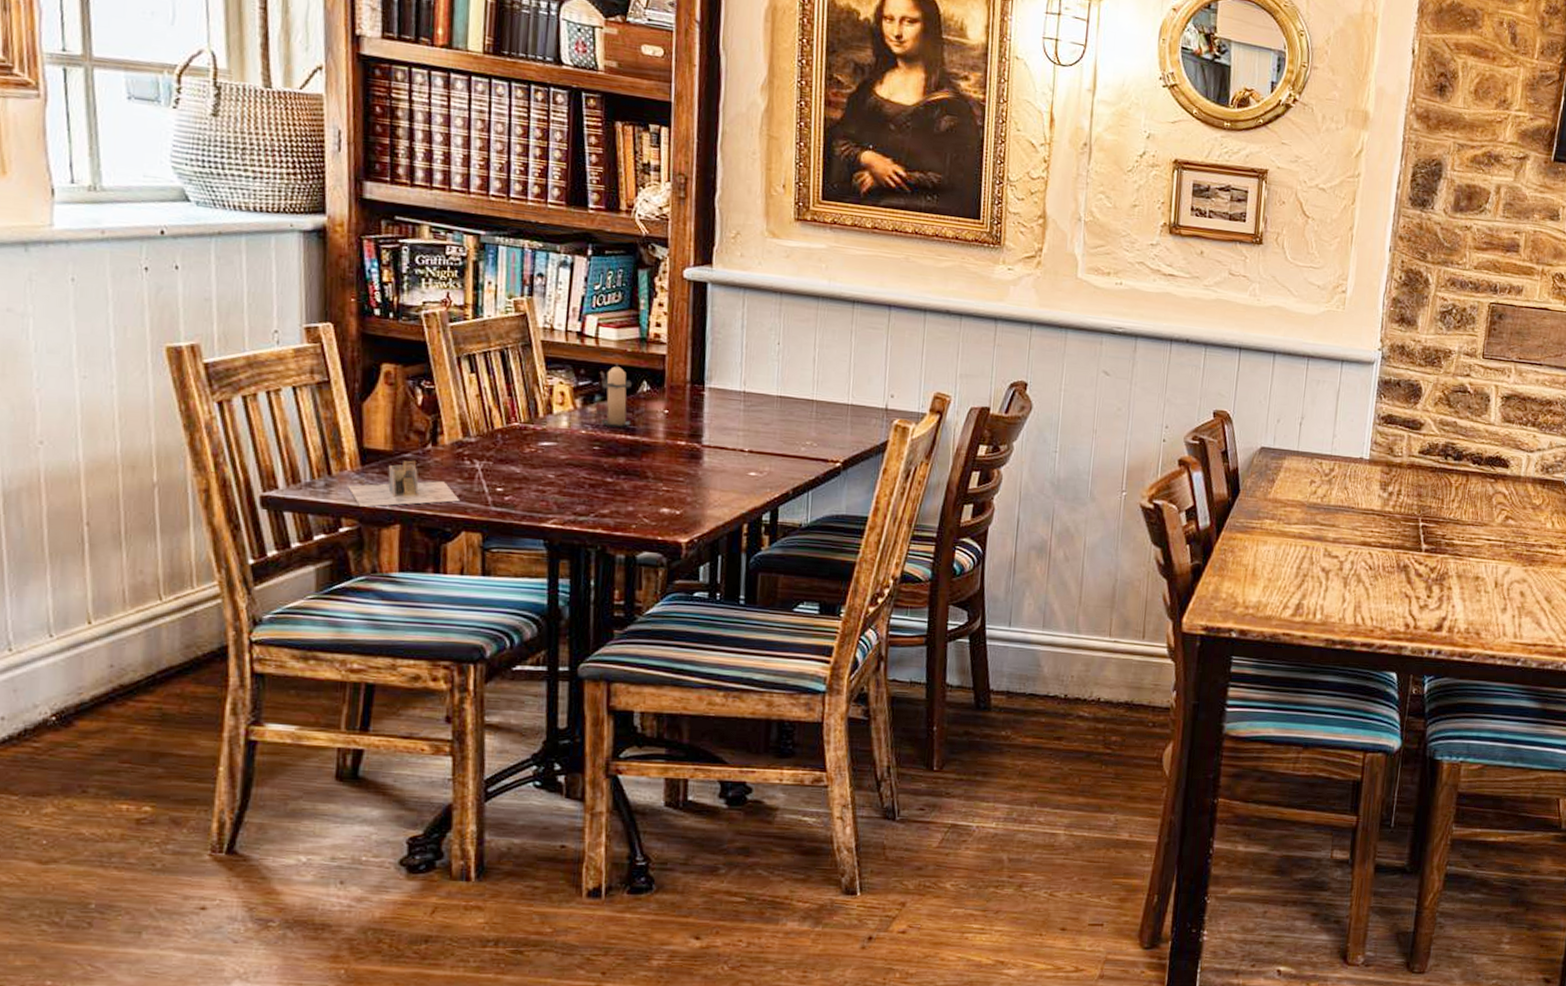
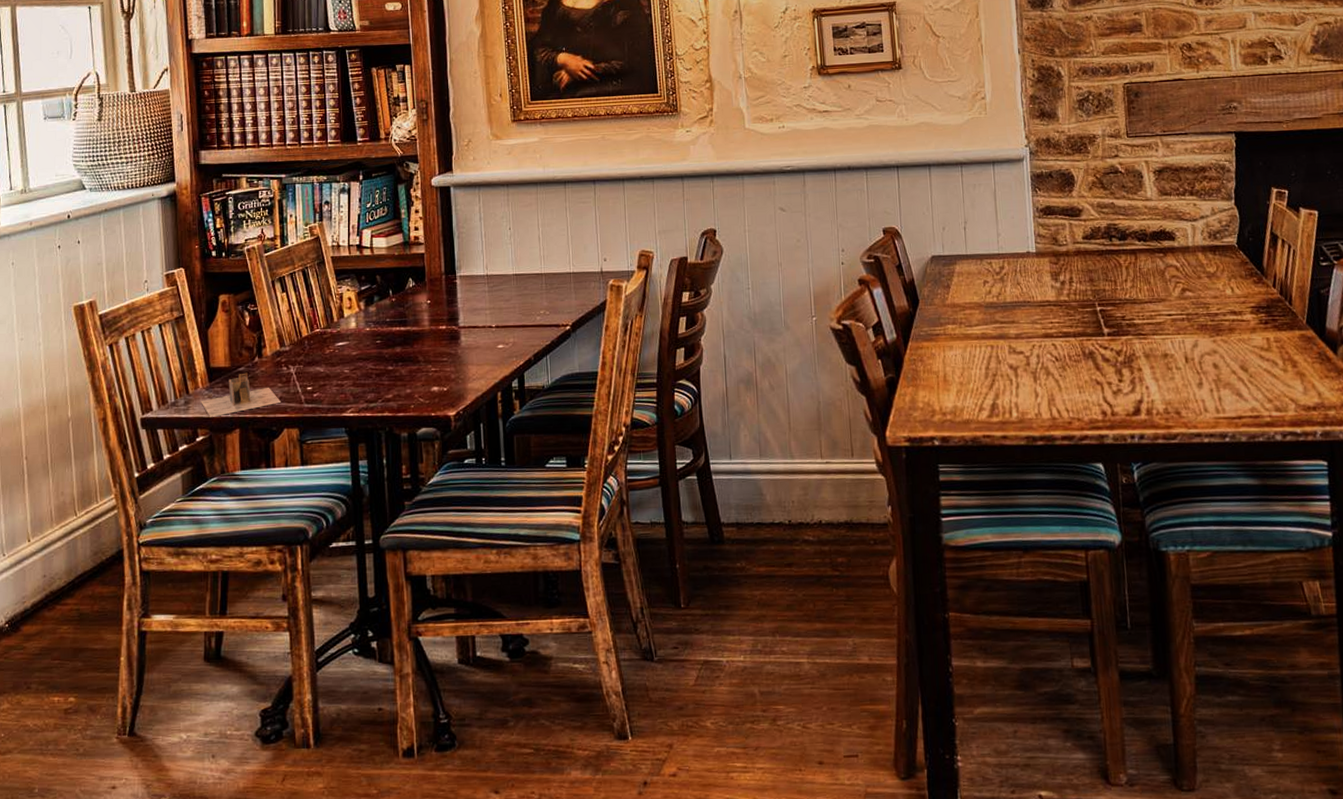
candle: present [601,362,632,428] -> none [378,266,403,322]

